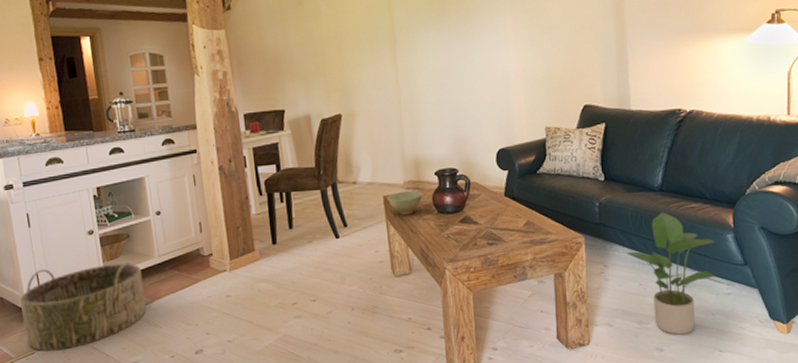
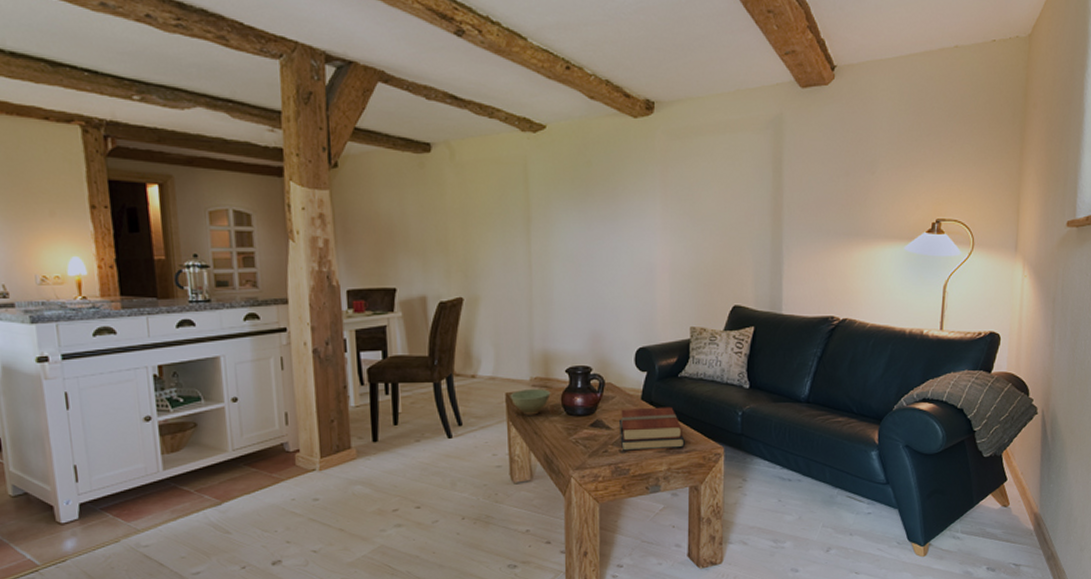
basket: present [20,263,147,351] -> none [51,457,214,558]
books: none [485,201,547,243] -> present [618,406,685,451]
potted plant: present [627,212,715,335] -> none [767,425,859,555]

